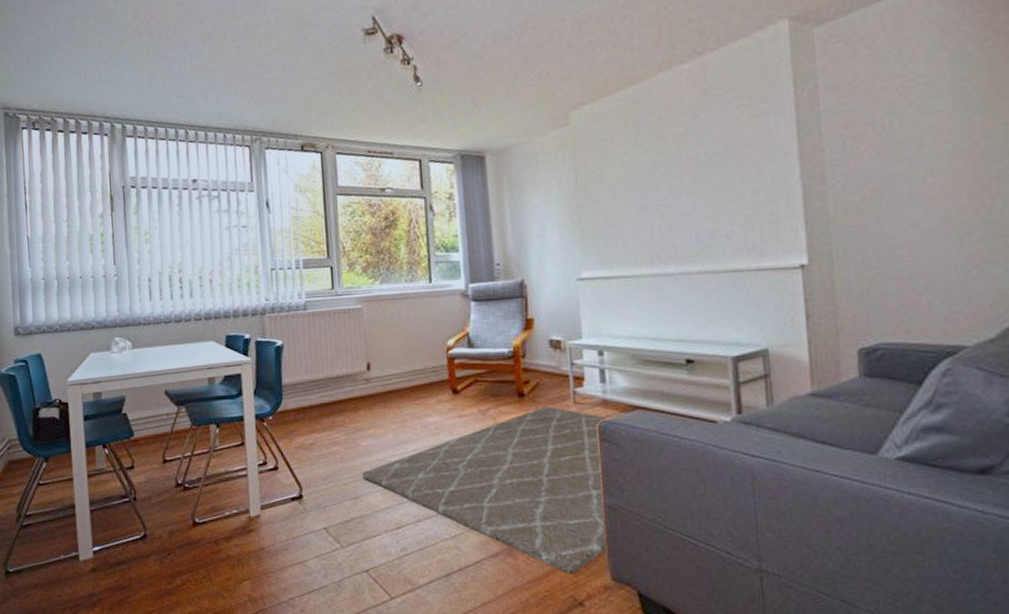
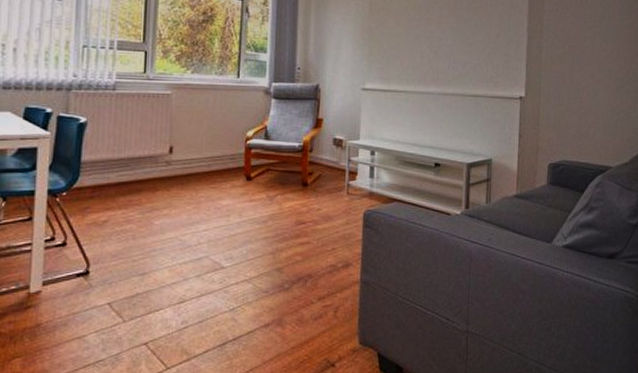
rug: present [361,406,609,574] -> none [152,195,370,340]

